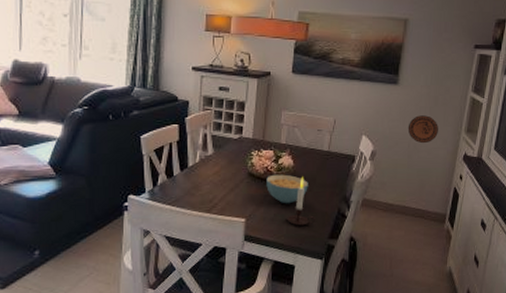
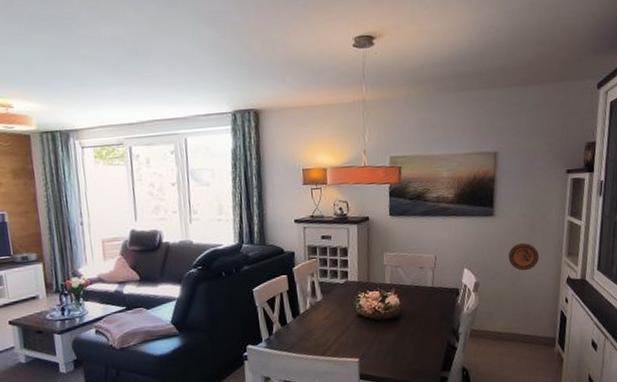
cereal bowl: present [266,174,308,204] -> none [375,313,416,341]
candle: present [287,176,315,226] -> none [398,313,426,361]

